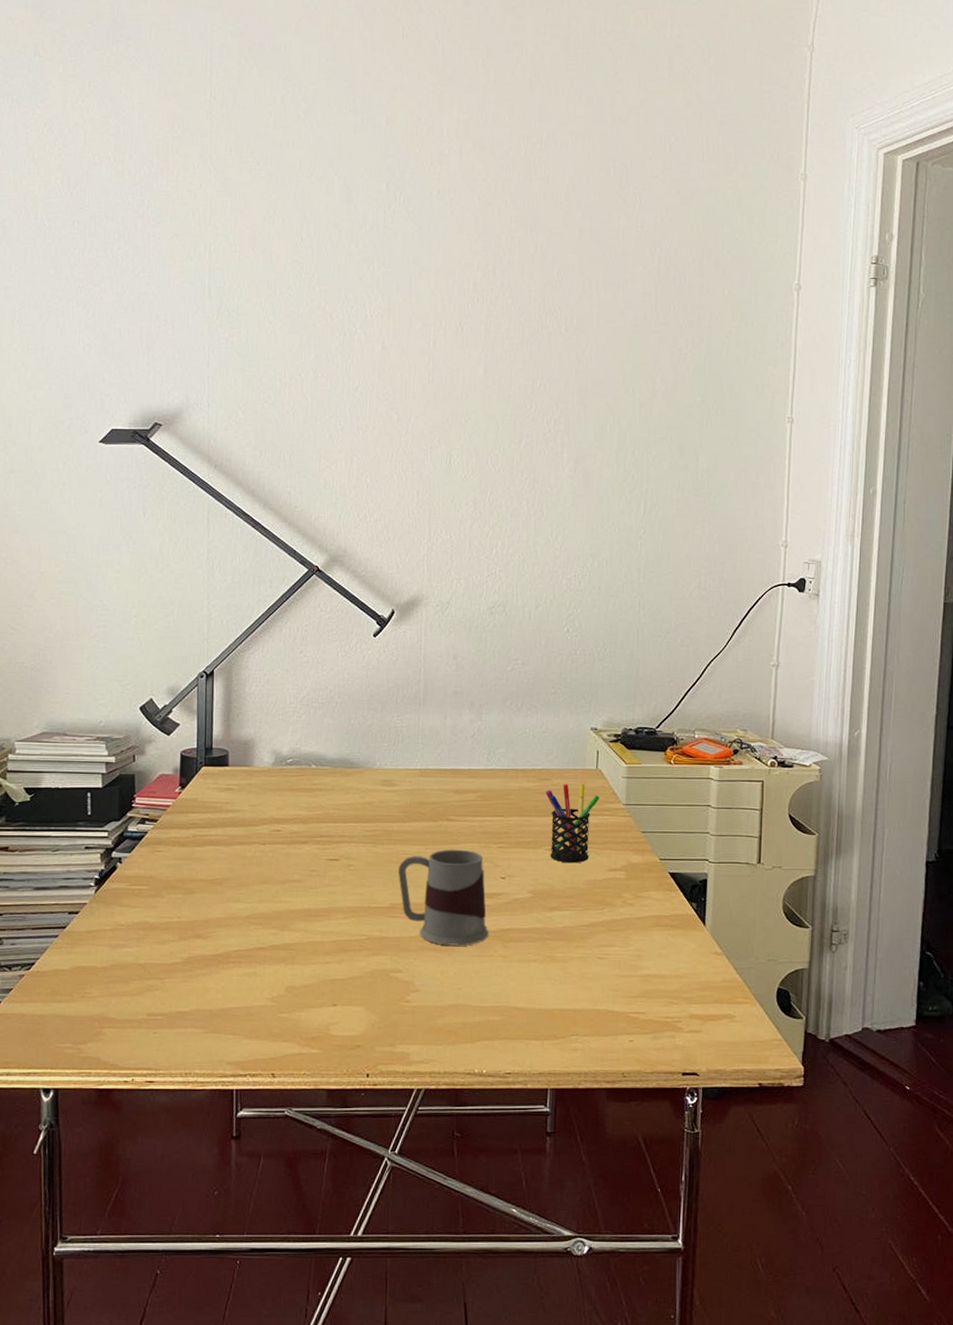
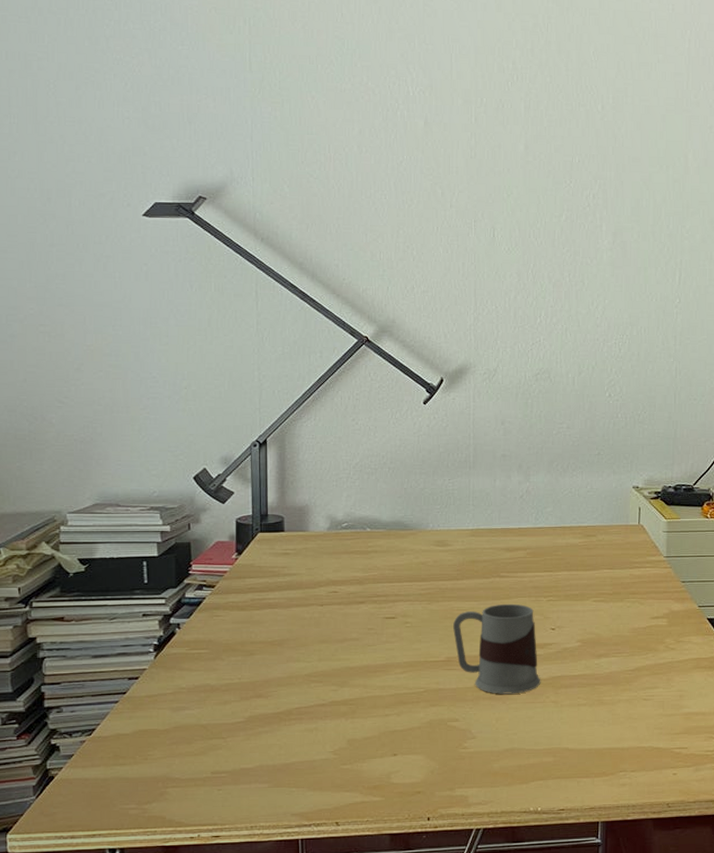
pen holder: present [545,783,600,863] -> none [591,538,642,613]

